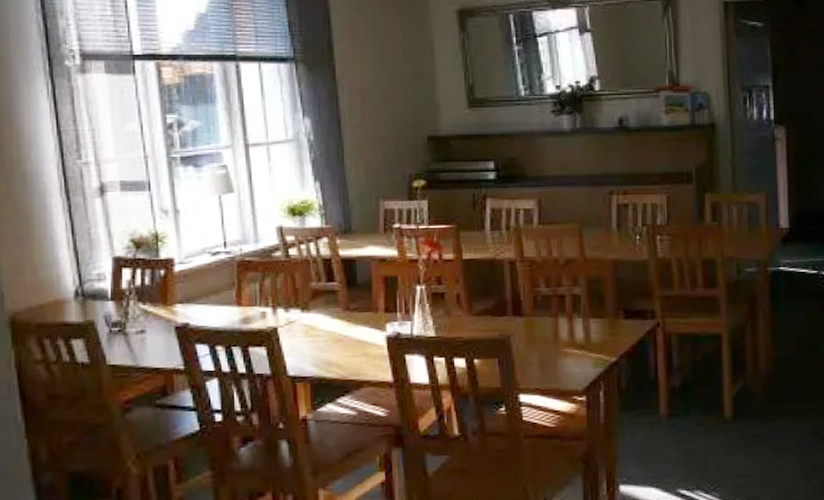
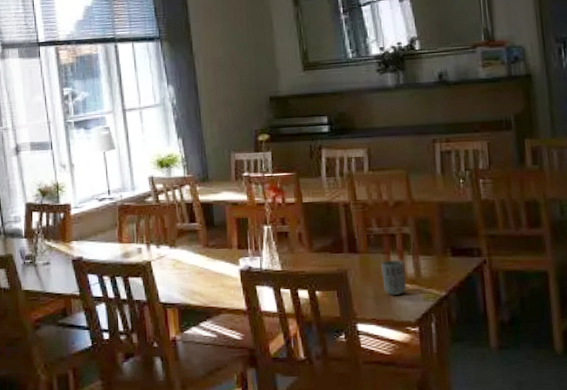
cup: none [548,323,575,362] -> present [381,259,407,295]

